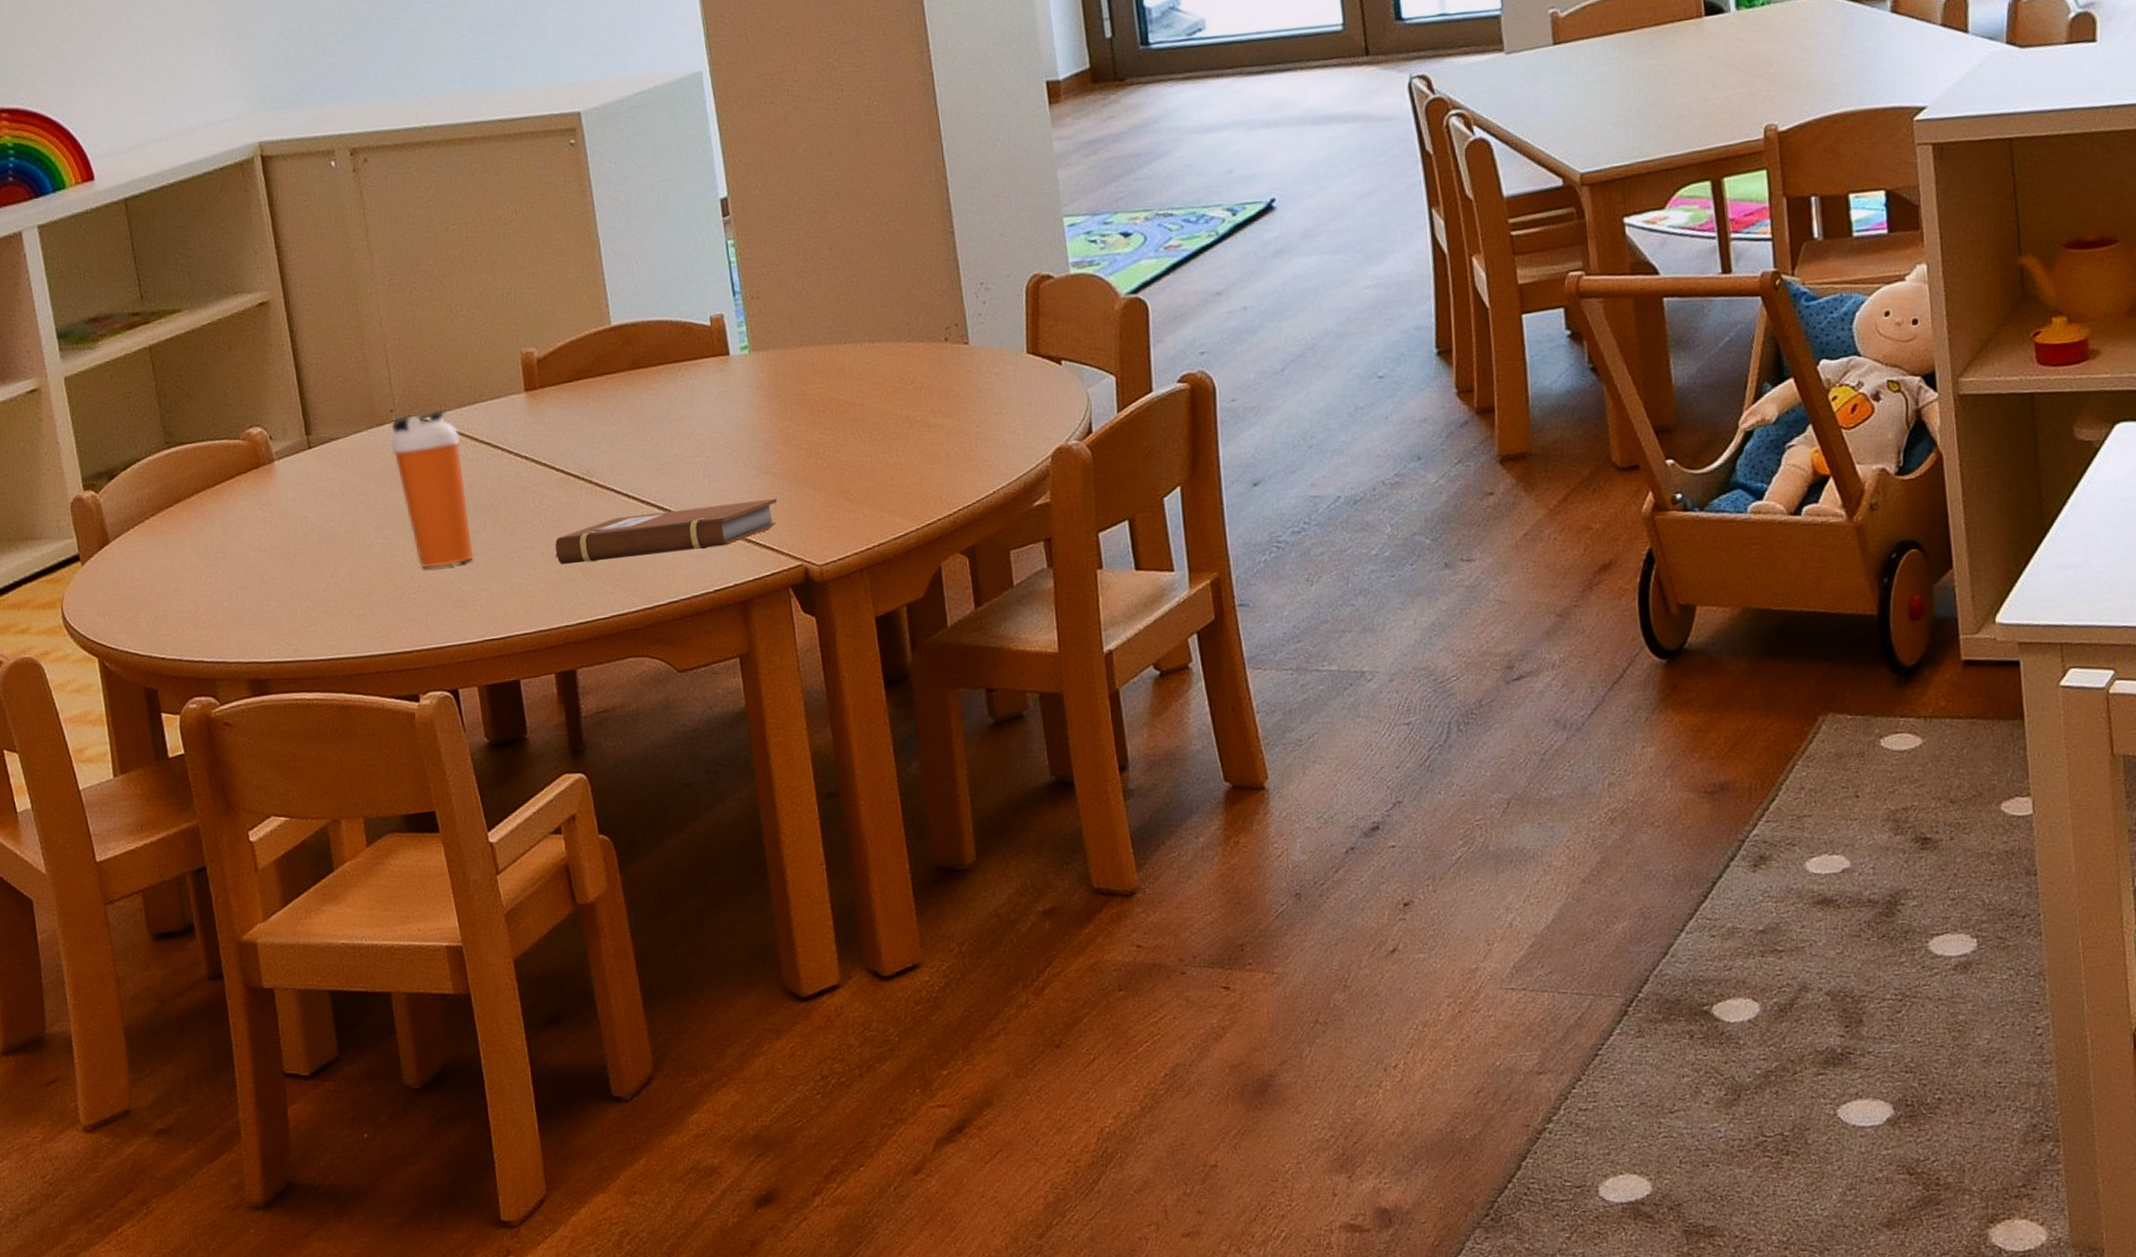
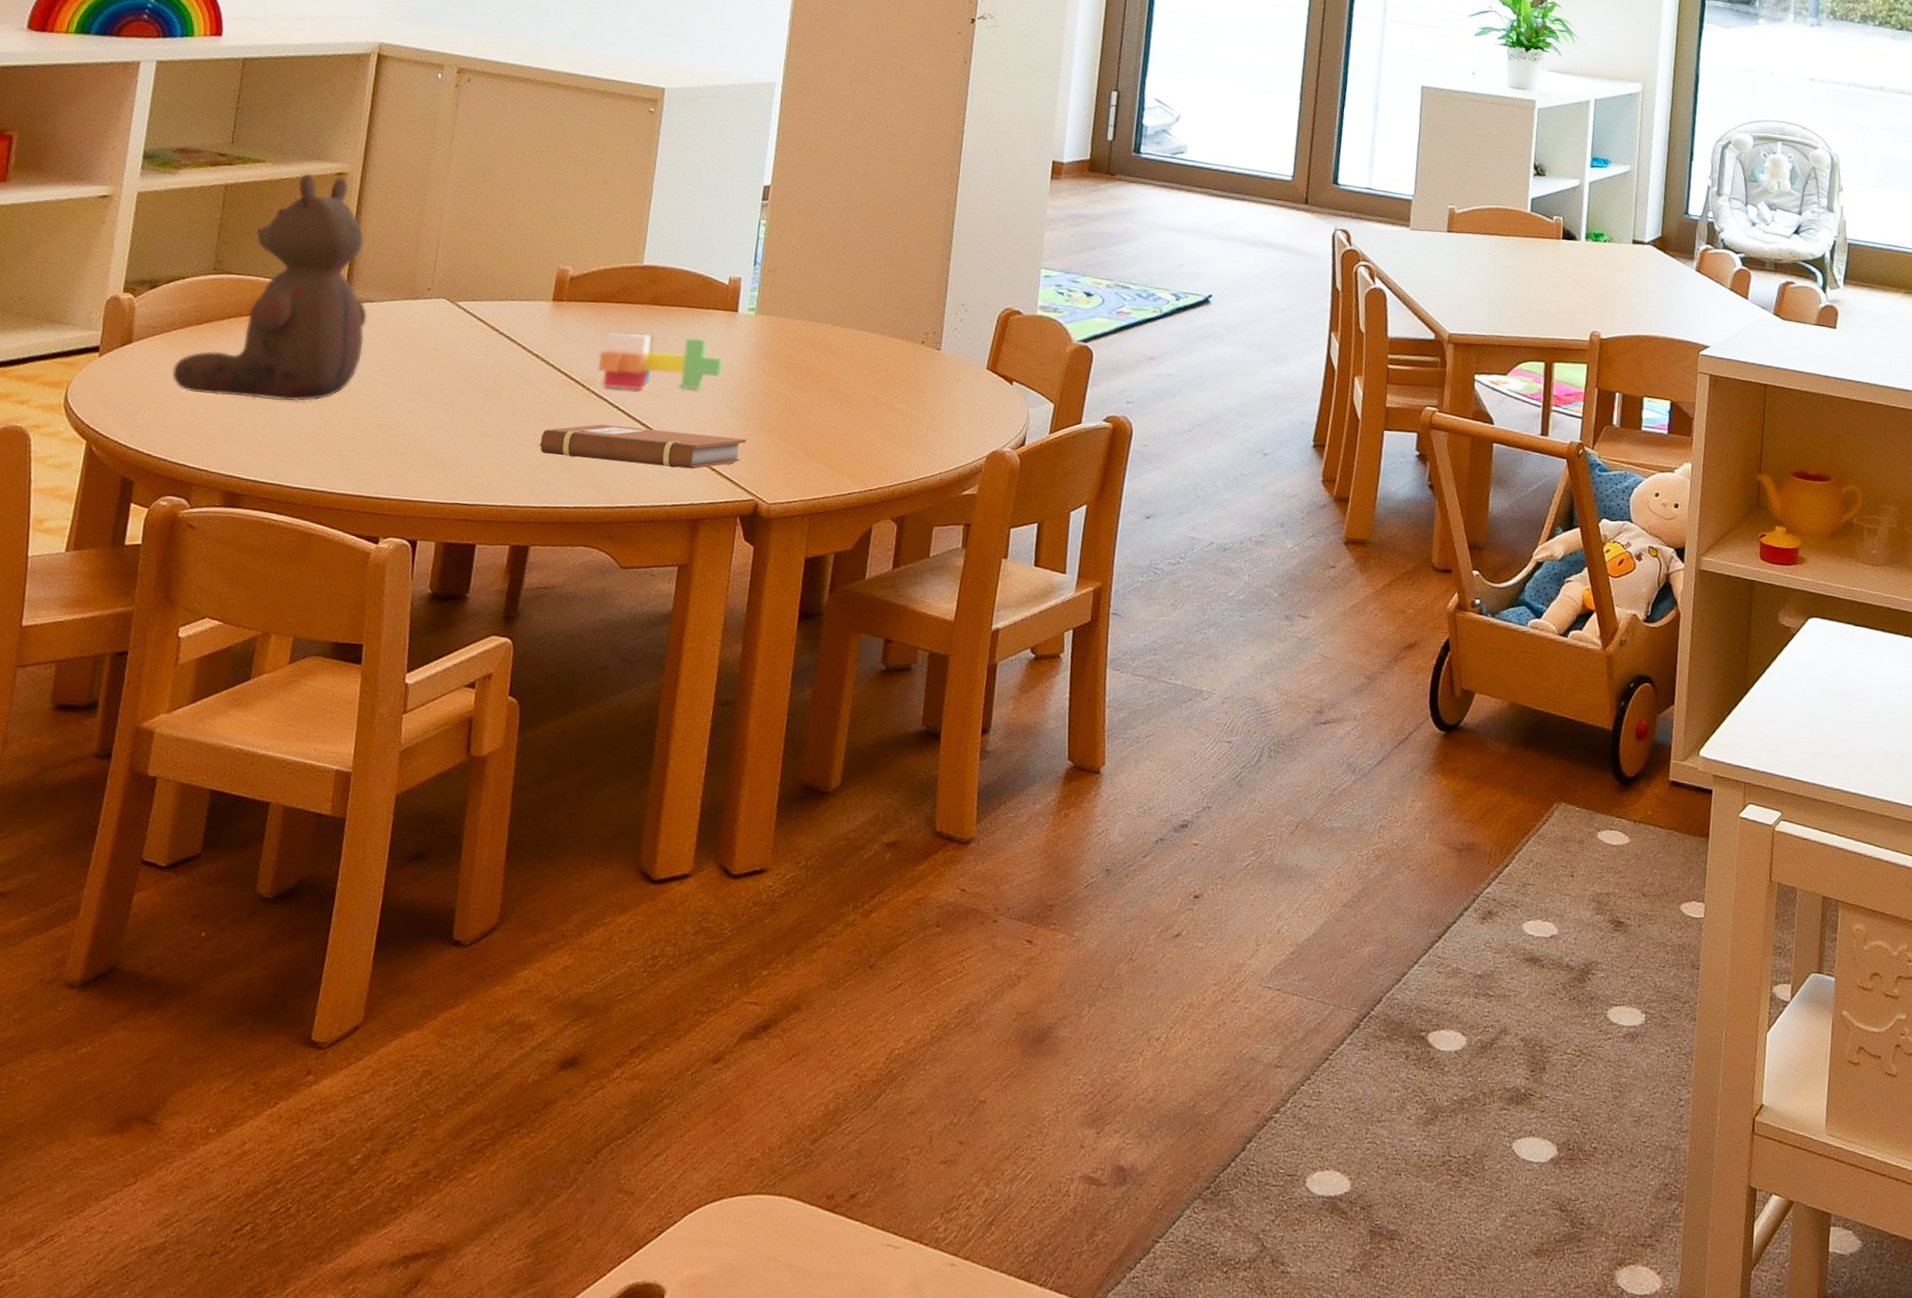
teddy bear: none [157,307,344,583] -> present [172,173,368,402]
shaker bottle: present [390,410,474,569] -> none [414,296,484,433]
toy blocks: none [592,394,731,475] -> present [598,331,724,391]

